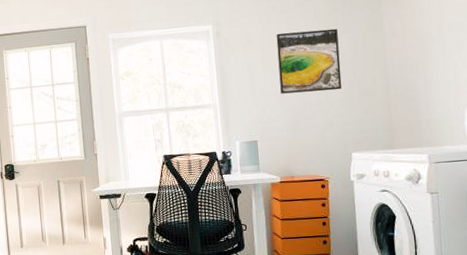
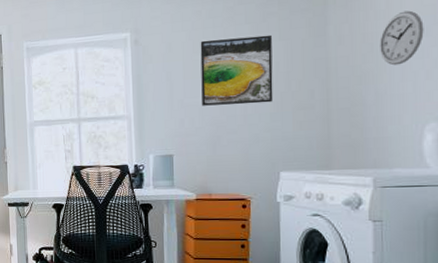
wall clock: none [425,8,459,56] -> present [380,10,424,66]

